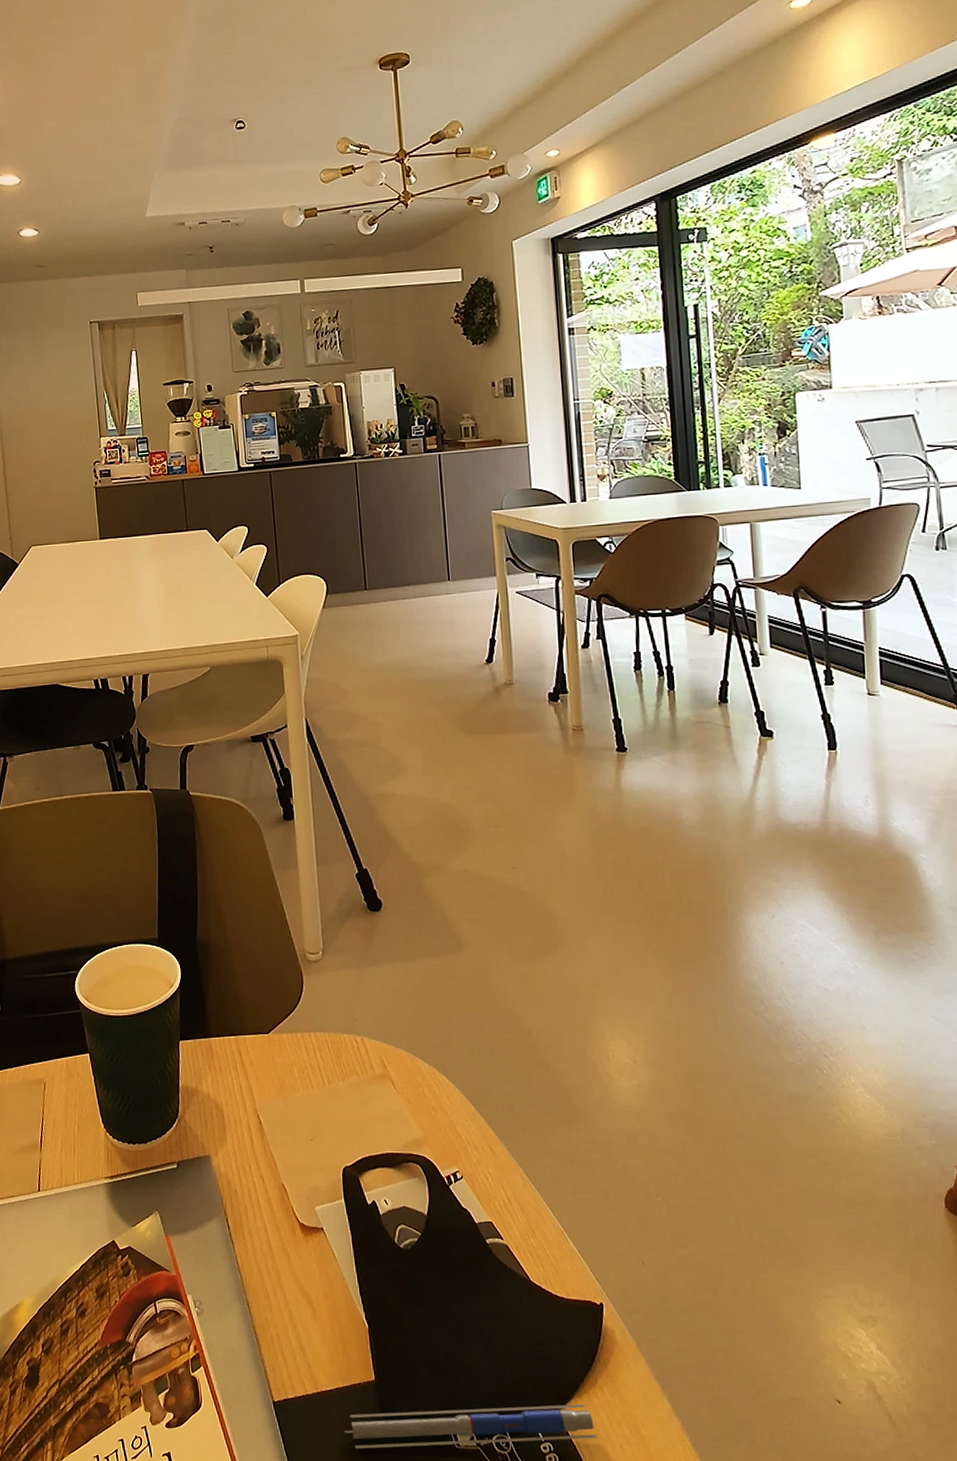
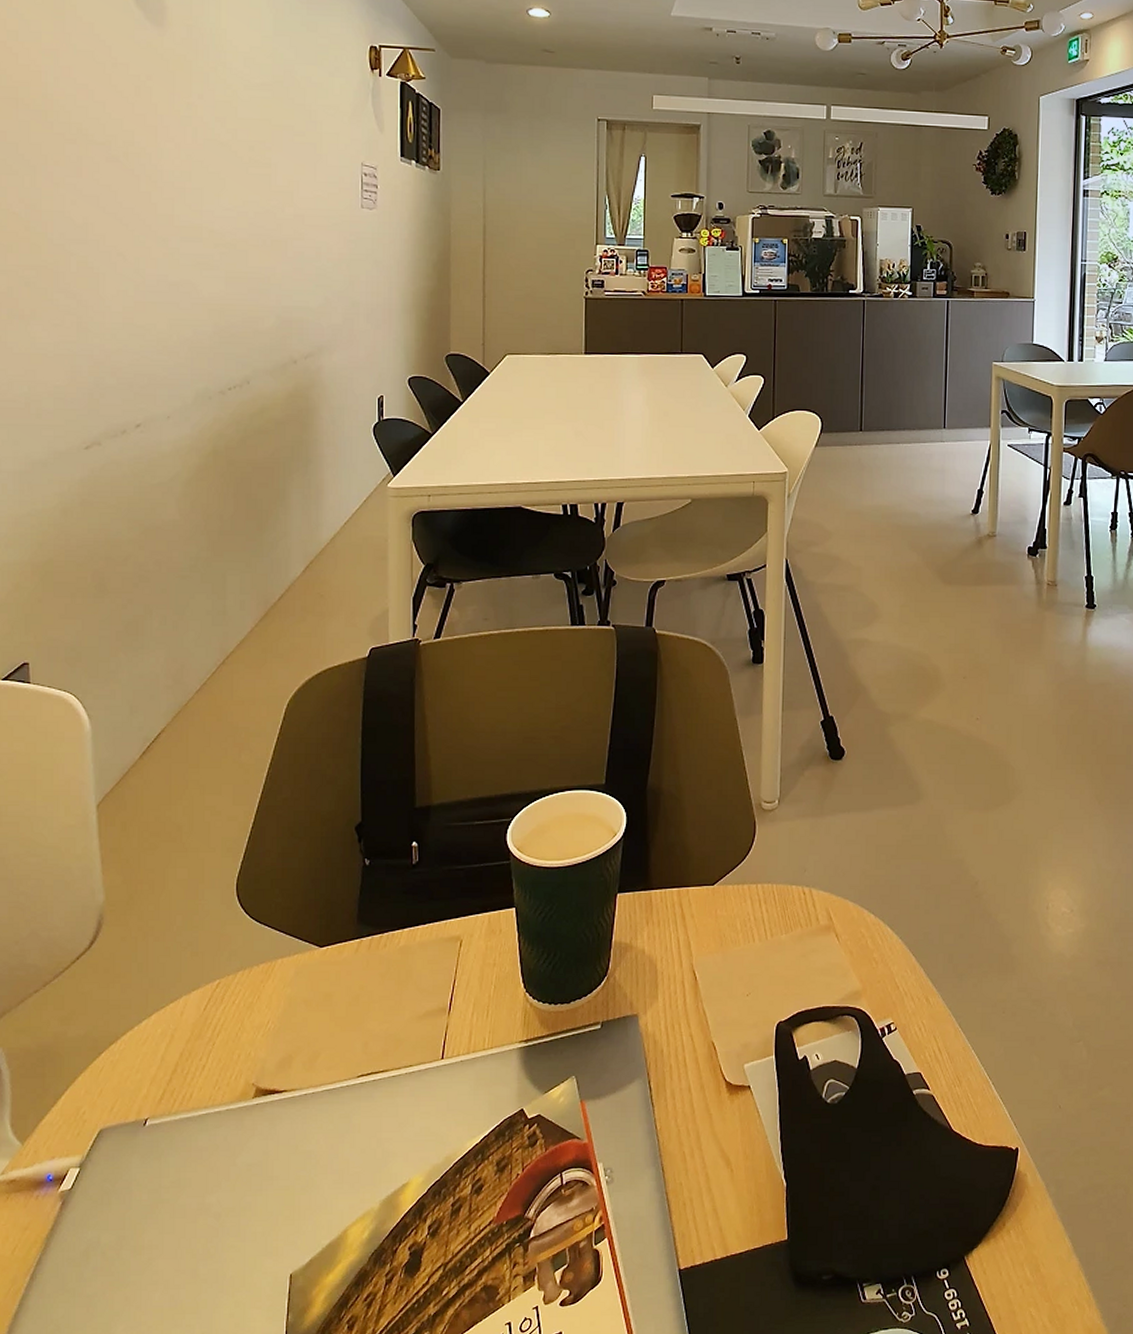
pen: present [345,1403,597,1449] -> none [751,1248,1000,1312]

